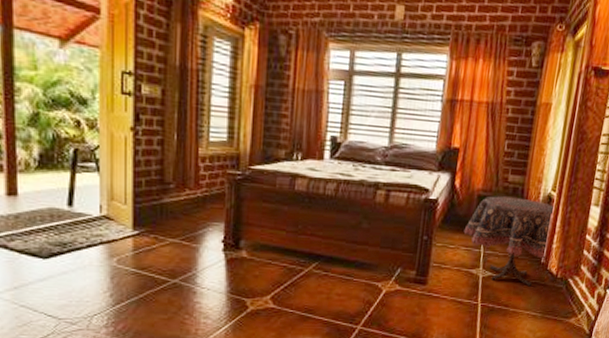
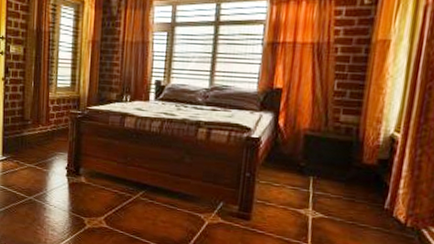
side table: present [463,196,553,287] -> none [289,135,398,234]

